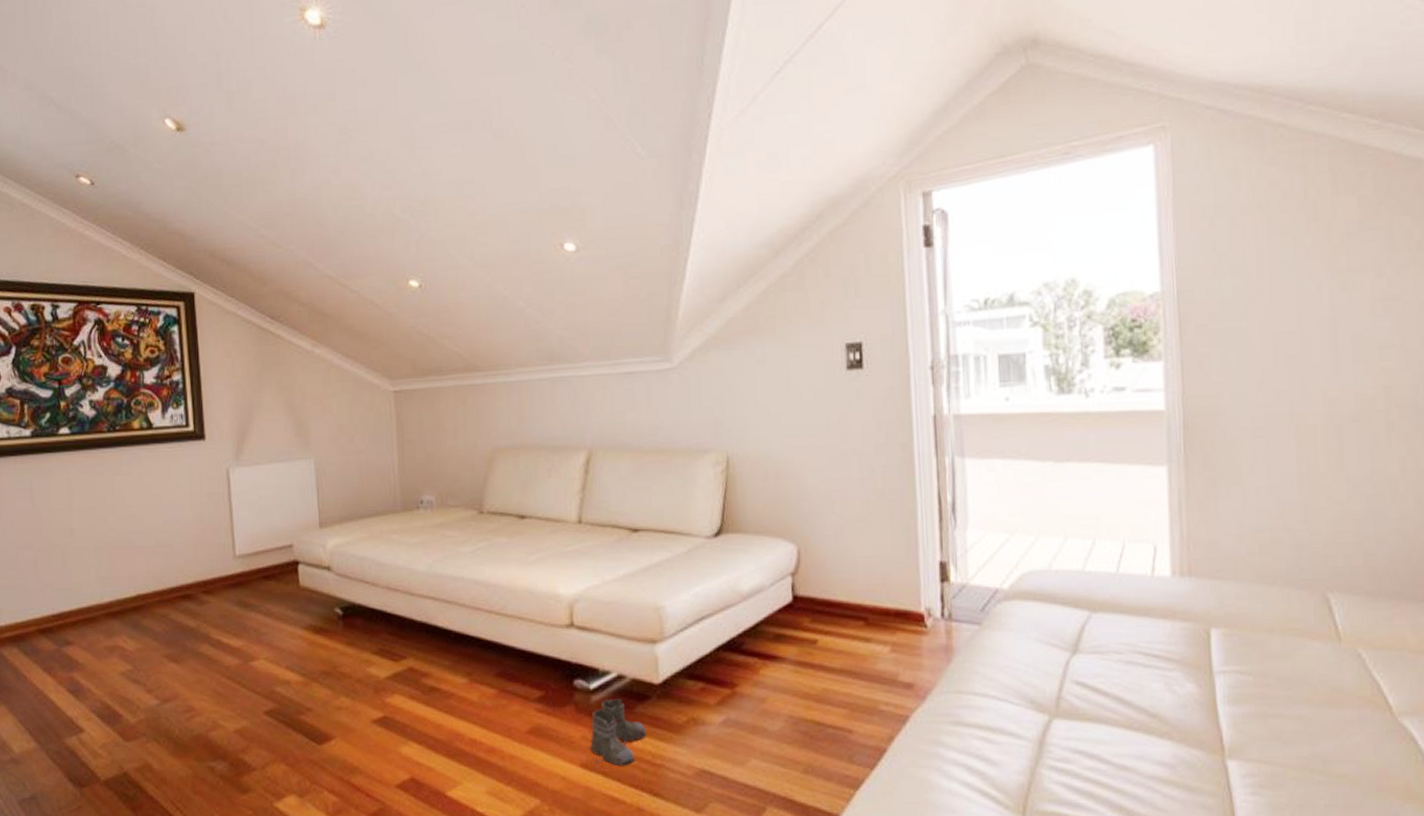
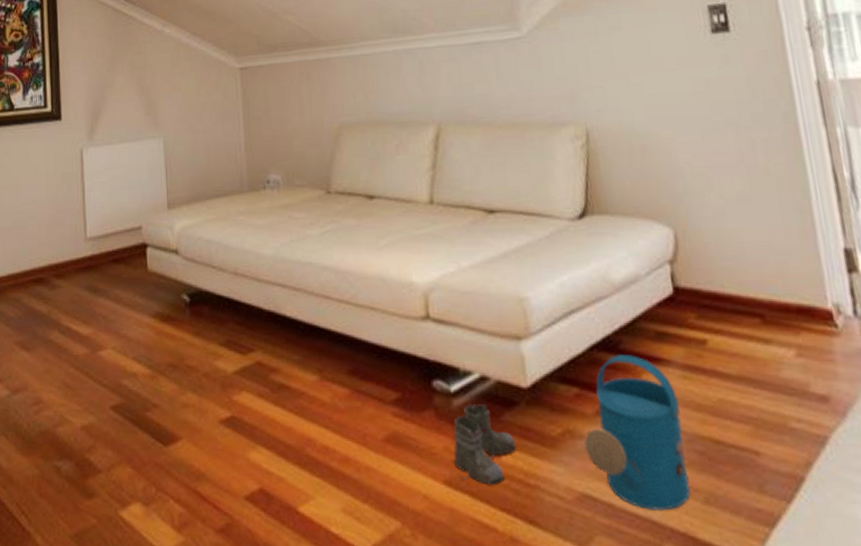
watering can: none [705,654,792,780] -> present [583,355,691,511]

